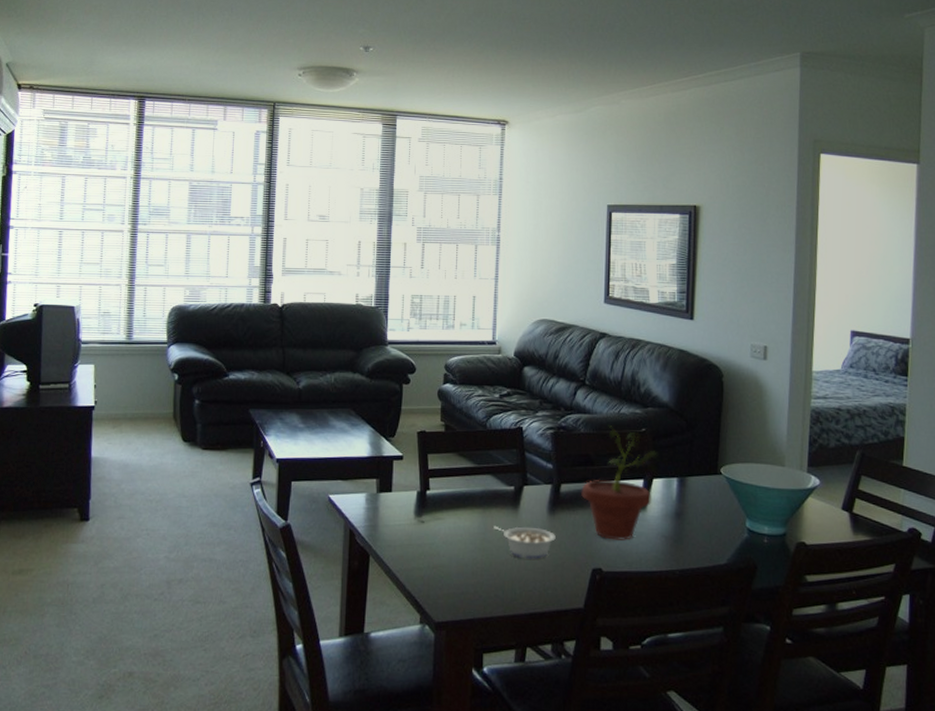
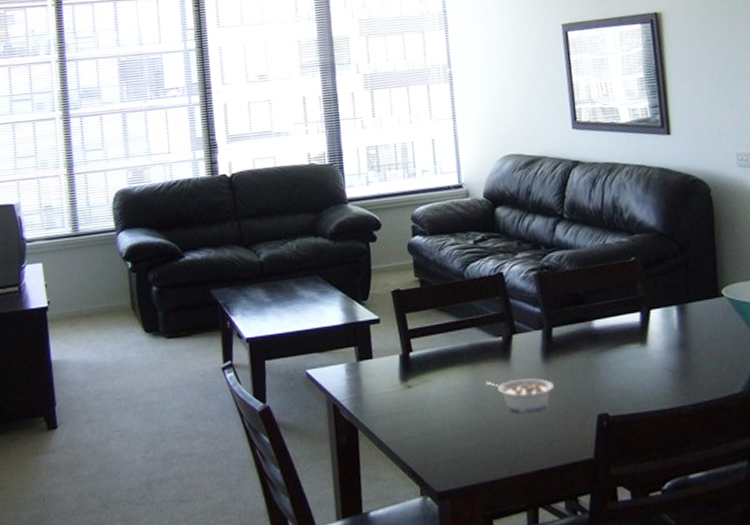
potted plant: present [581,424,657,540] -> none [575,257,652,381]

